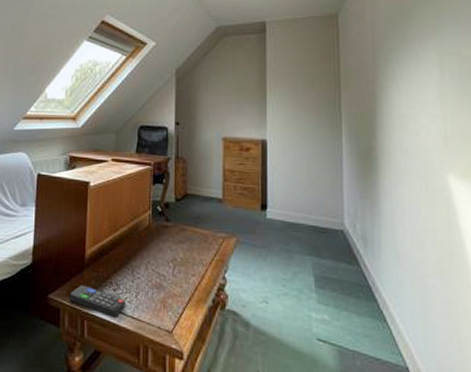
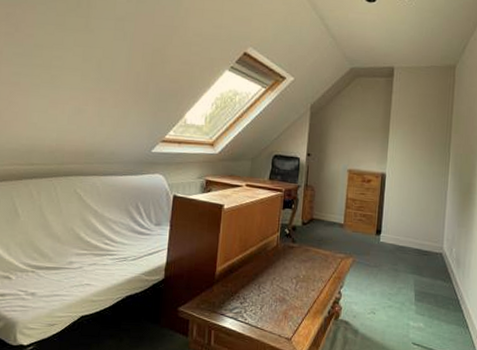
remote control: present [69,285,126,318] -> none [198,299,251,328]

